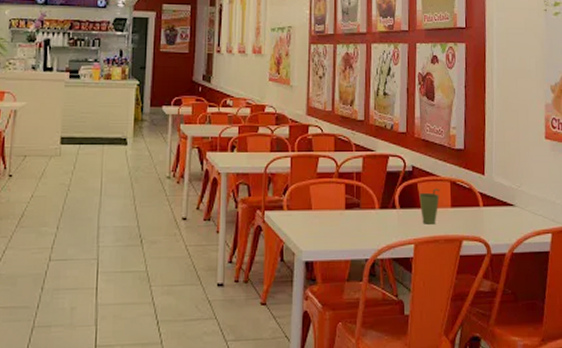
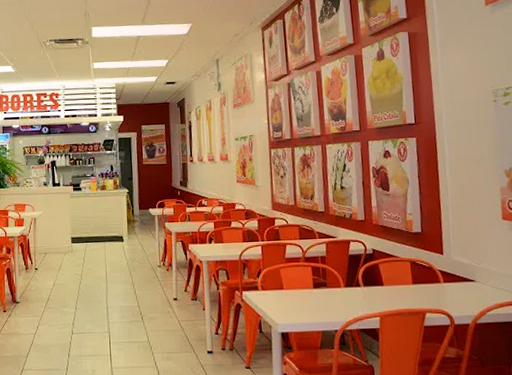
cup: present [419,188,440,224] -> none [381,268,401,300]

